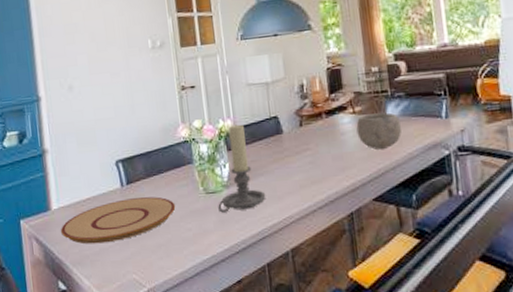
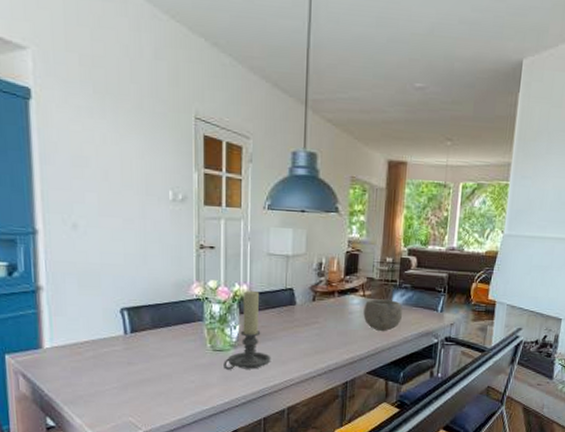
plate: present [61,197,176,244] -> none [53,346,181,386]

